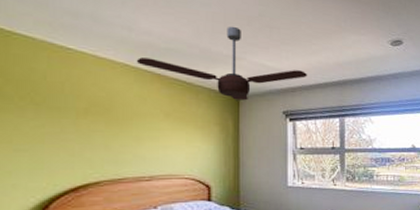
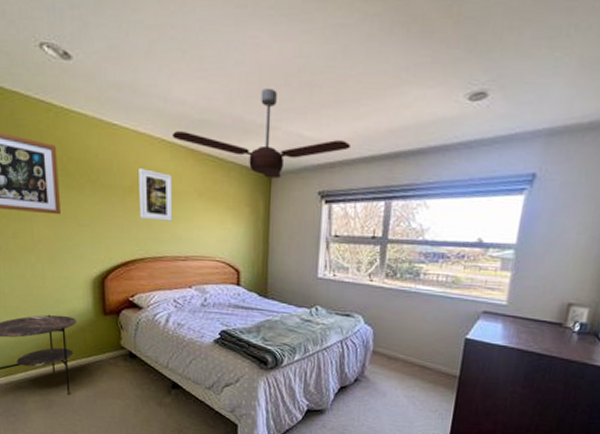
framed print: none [96,91,137,142] -> present [139,168,173,221]

